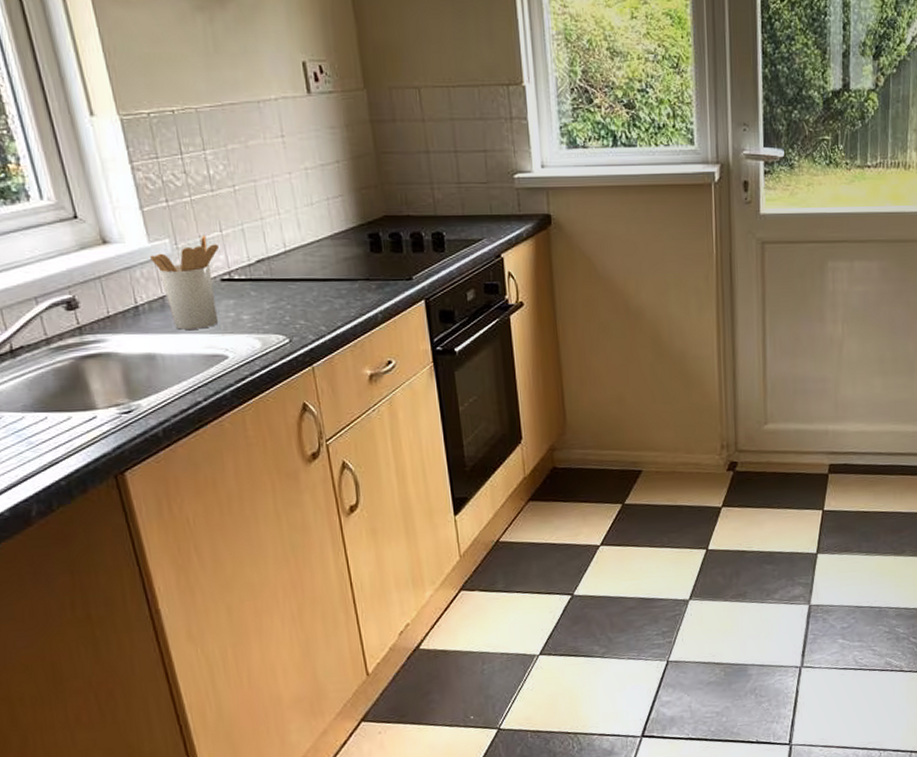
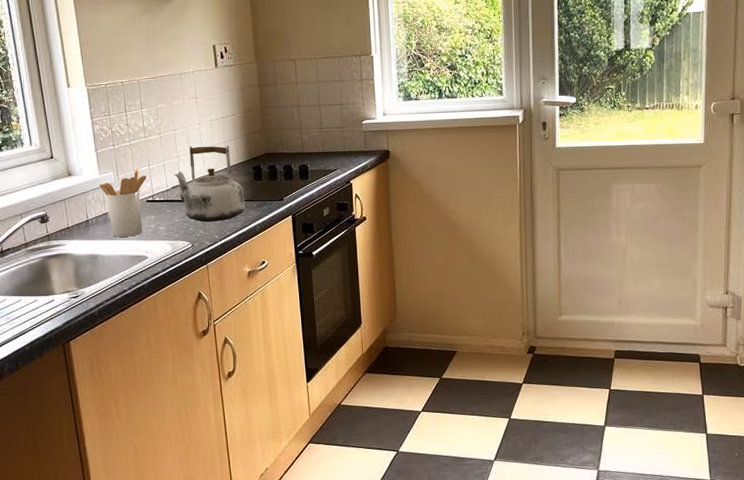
kettle: none [257,203,362,309] -> present [173,145,246,222]

